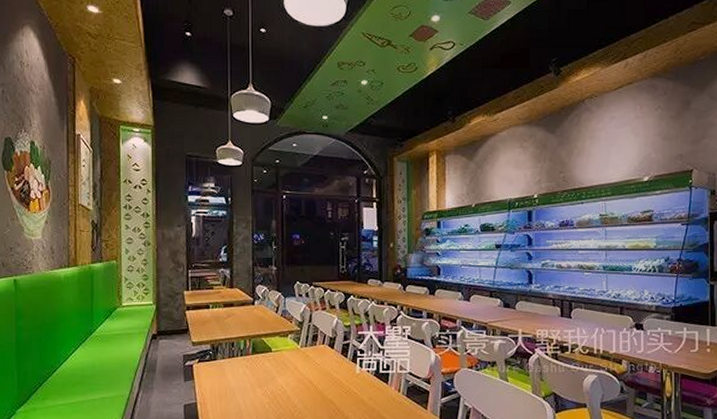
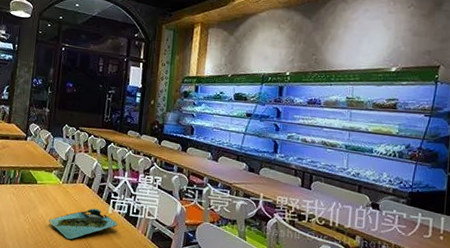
platter: none [290,370,368,407] -> present [49,208,118,239]

